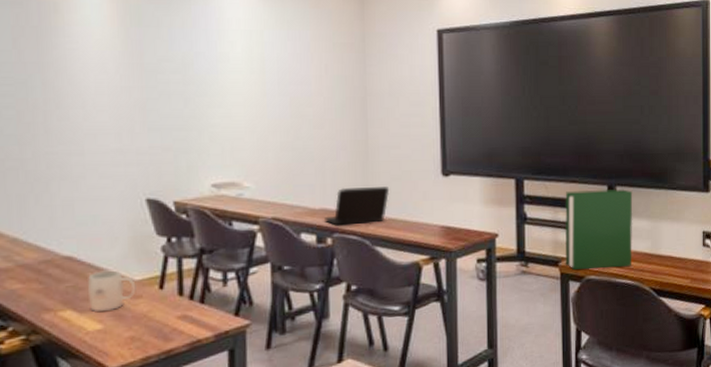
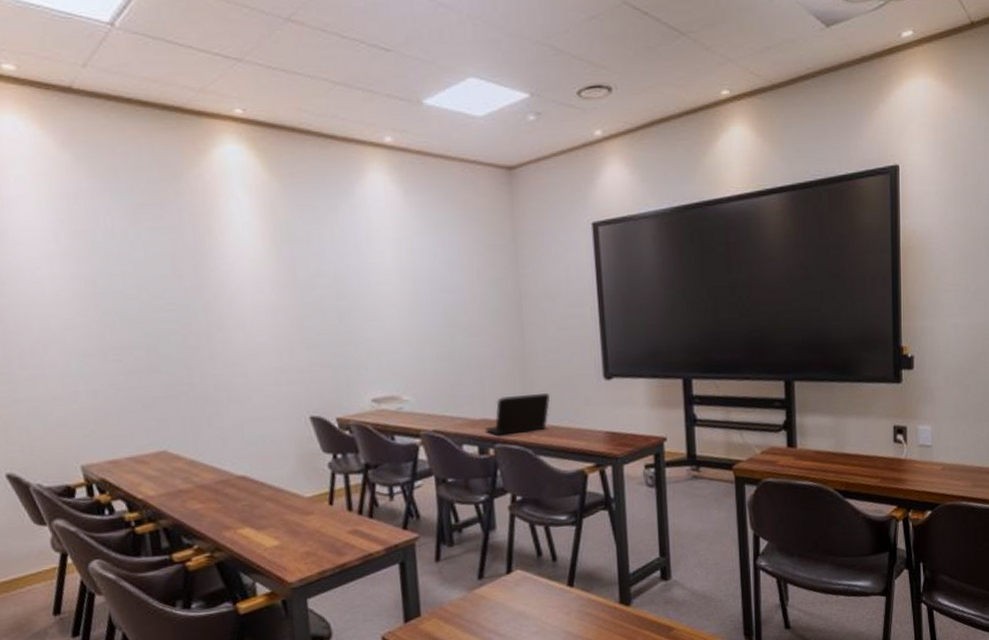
mug: present [87,270,136,312] -> none [262,488,308,529]
binder: present [564,189,633,270] -> none [737,384,814,472]

